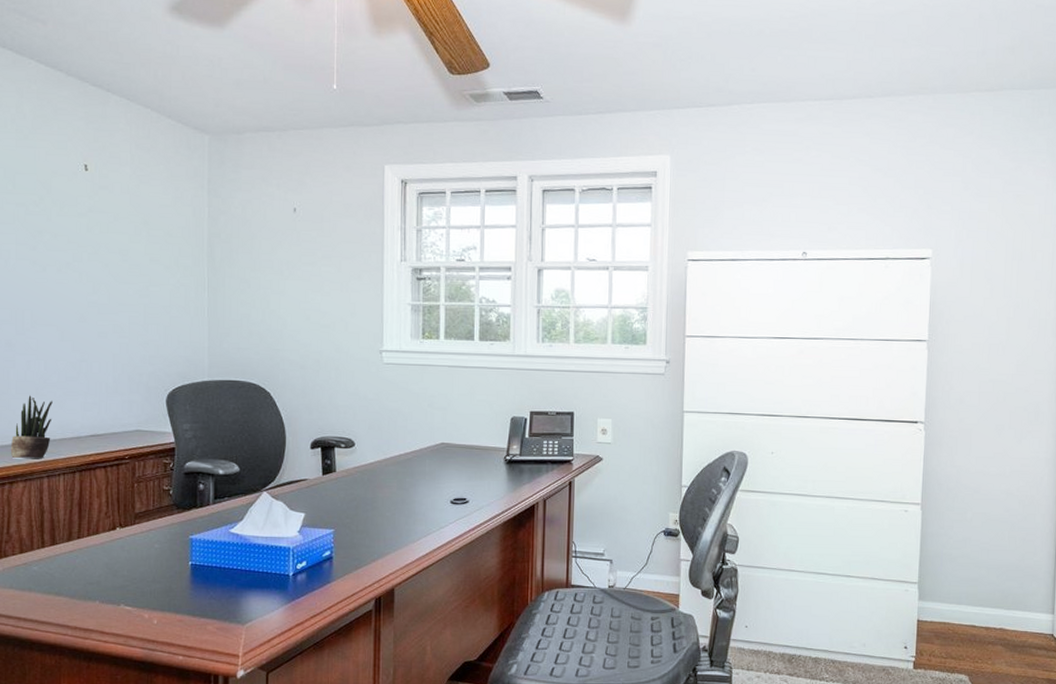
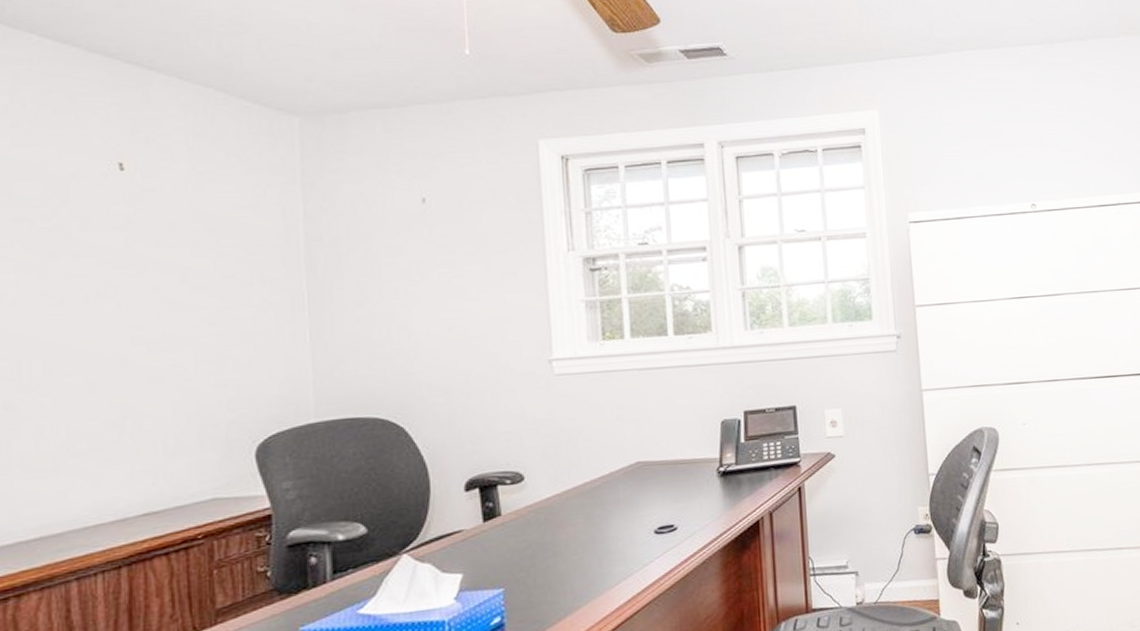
potted plant: present [10,395,52,458] -> none [15,472,81,561]

